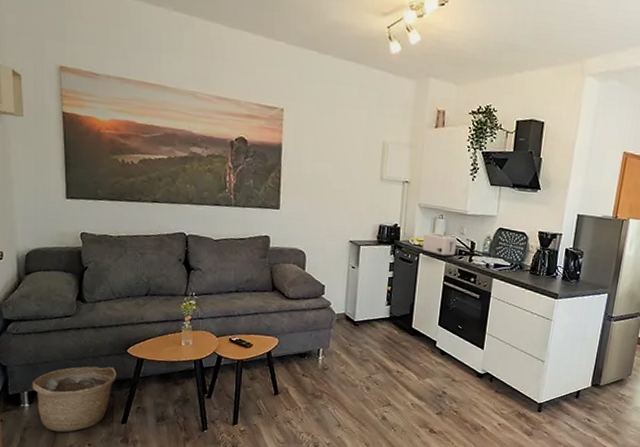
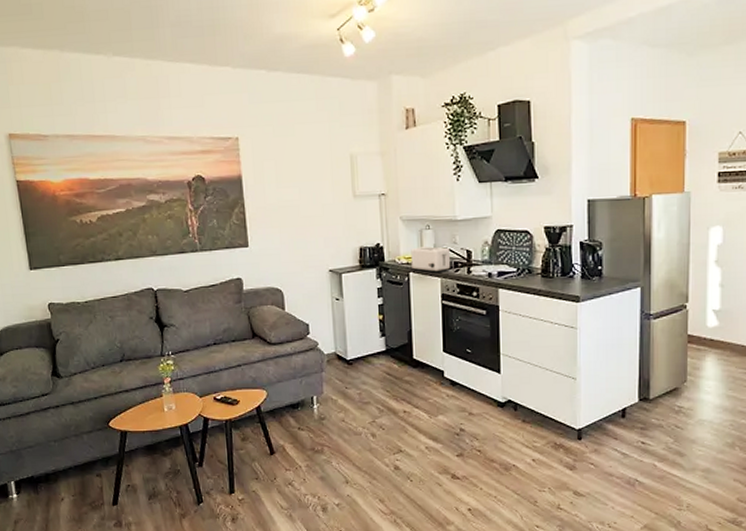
basket: present [32,366,117,432] -> none [17,444,102,522]

